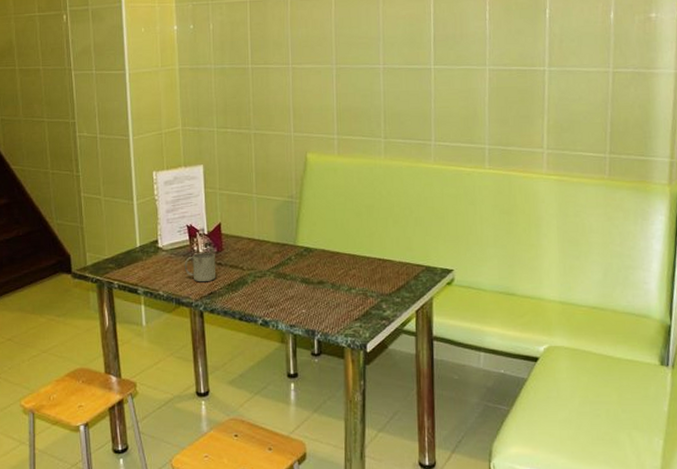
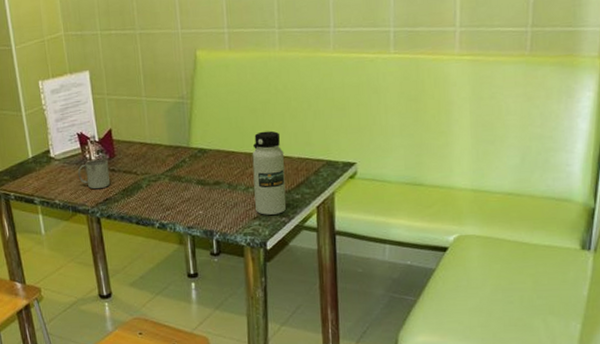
water bottle: none [355,234,387,317] -> present [252,130,287,215]

